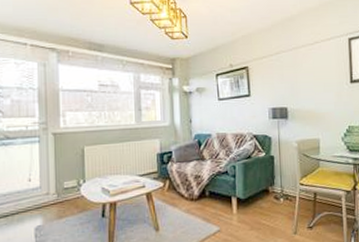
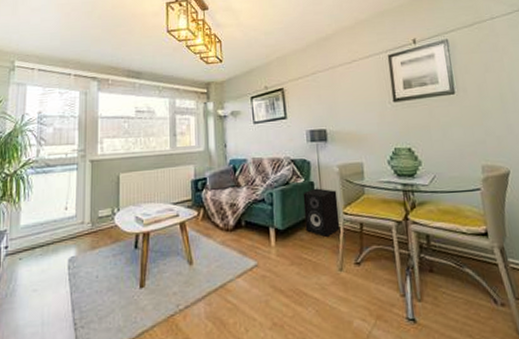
speaker: none [263,161,296,206] -> present [303,188,340,238]

